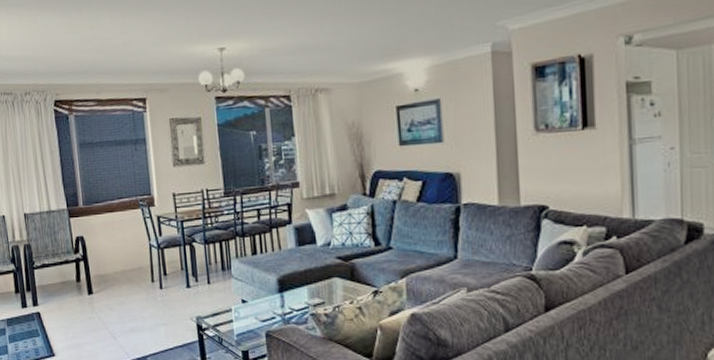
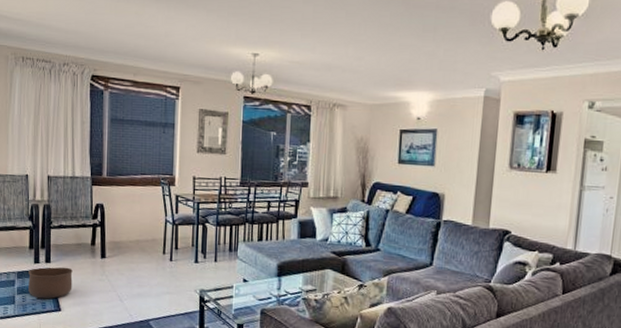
basket: none [17,308,64,345] -> present [28,267,73,299]

